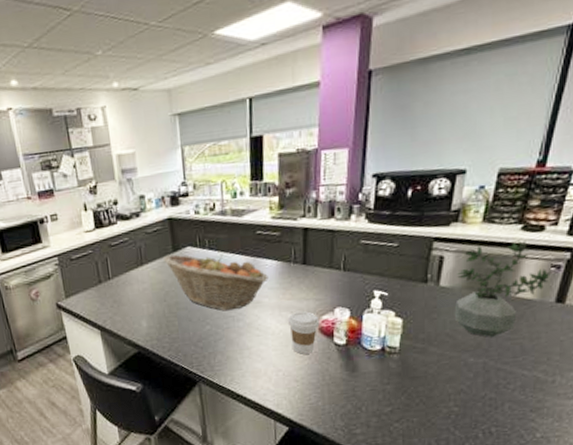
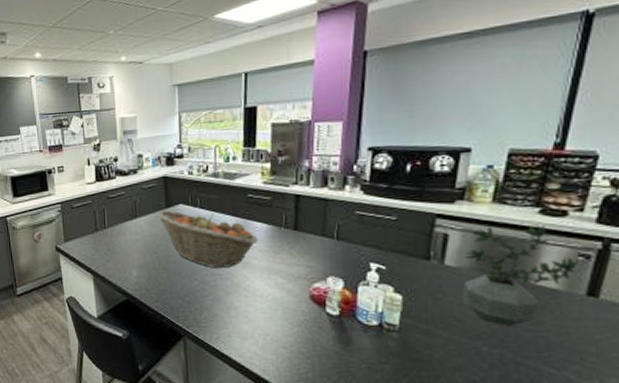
coffee cup: present [287,311,320,354] -> none [277,277,311,321]

